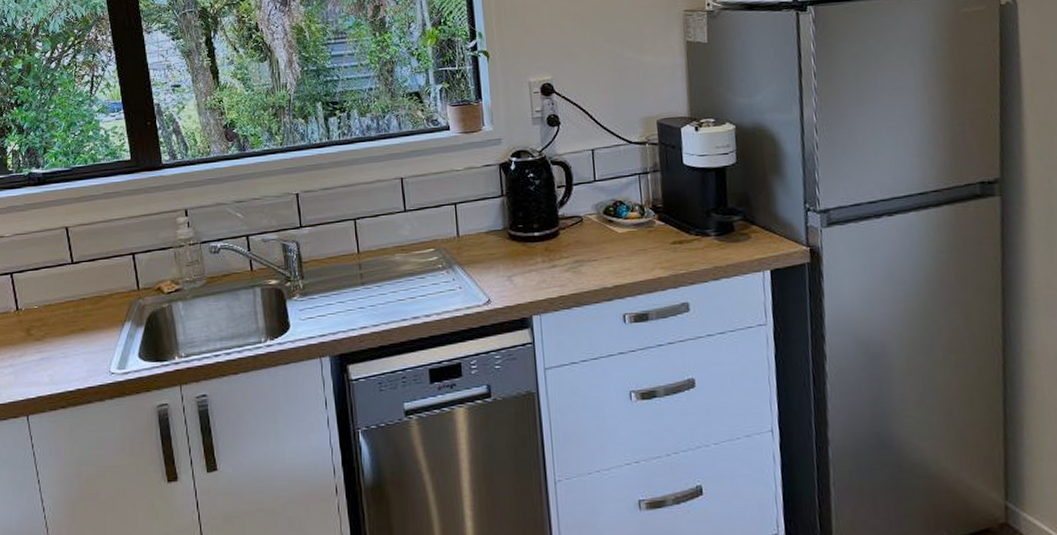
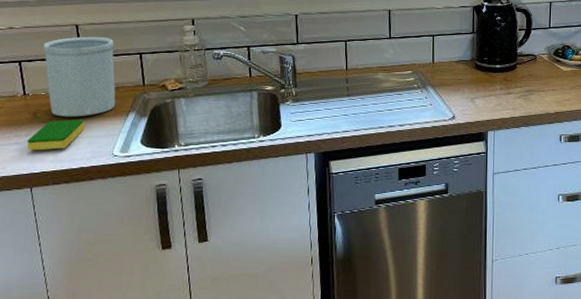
dish sponge: none [22,334,80,373] -> present [27,119,85,151]
utensil holder: none [34,238,110,332] -> present [43,36,116,117]

